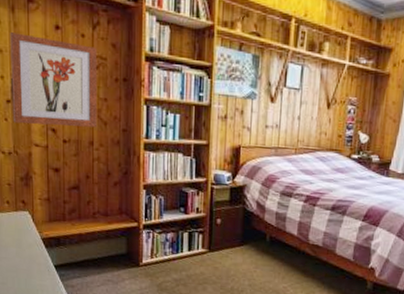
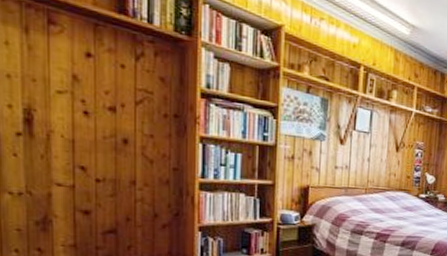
wall art: present [10,32,98,128] -> none [22,56,142,166]

